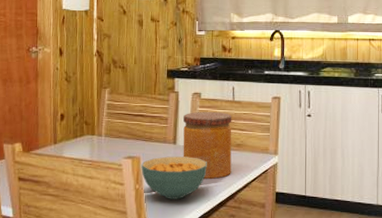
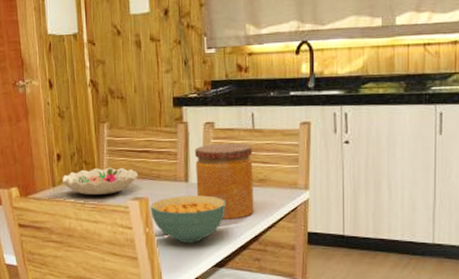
decorative bowl: none [63,128,132,154] -> present [62,167,138,196]

